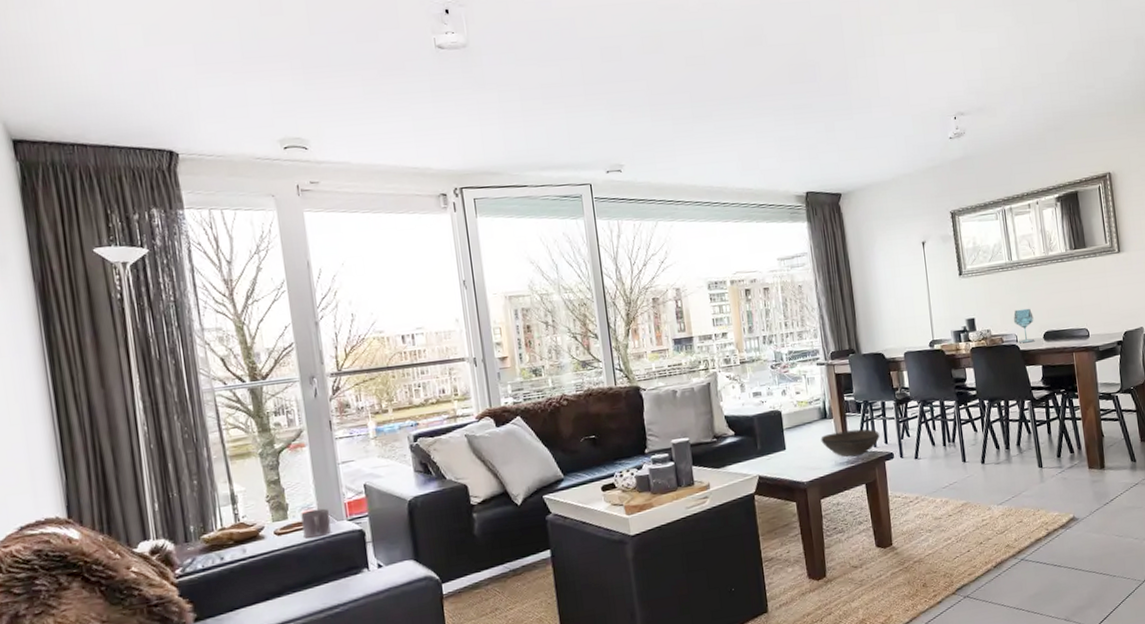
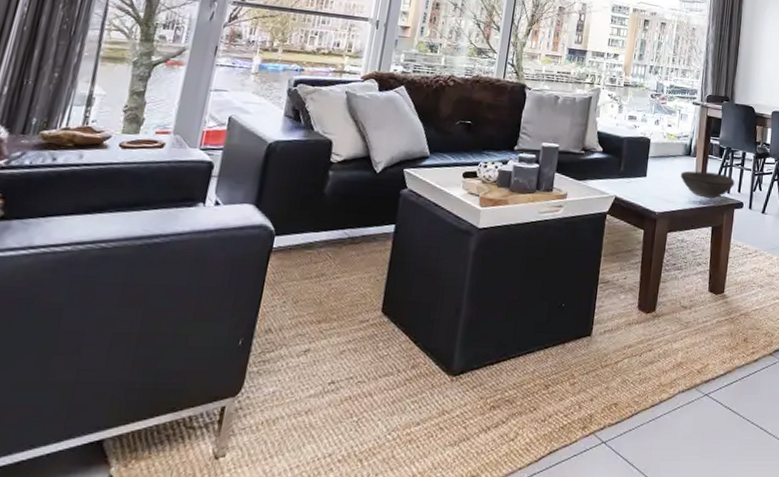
cup: present [301,508,331,539] -> none [149,130,185,161]

